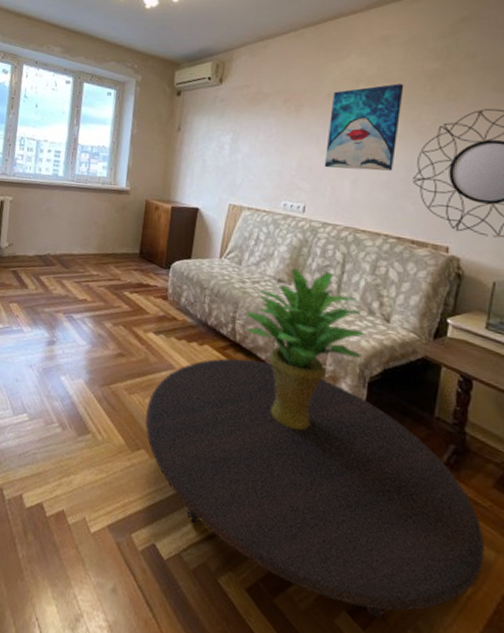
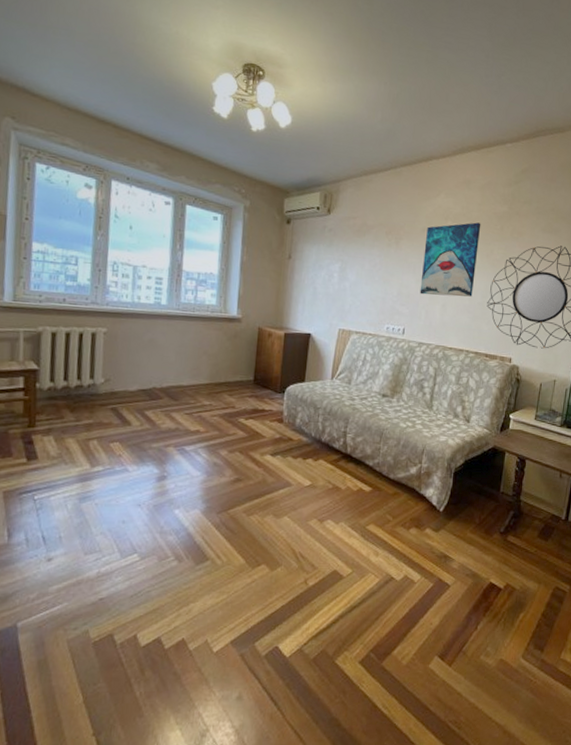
table: present [145,358,485,618] -> none [265,468,532,654]
potted plant: present [245,268,365,430] -> none [355,384,452,521]

